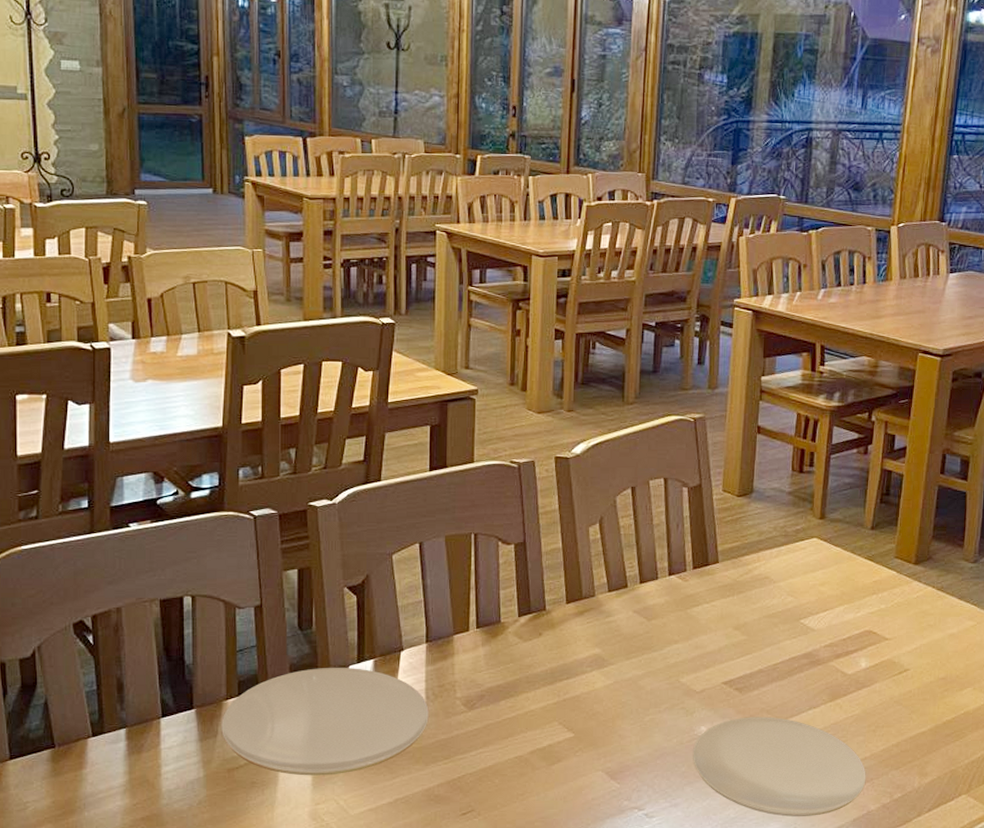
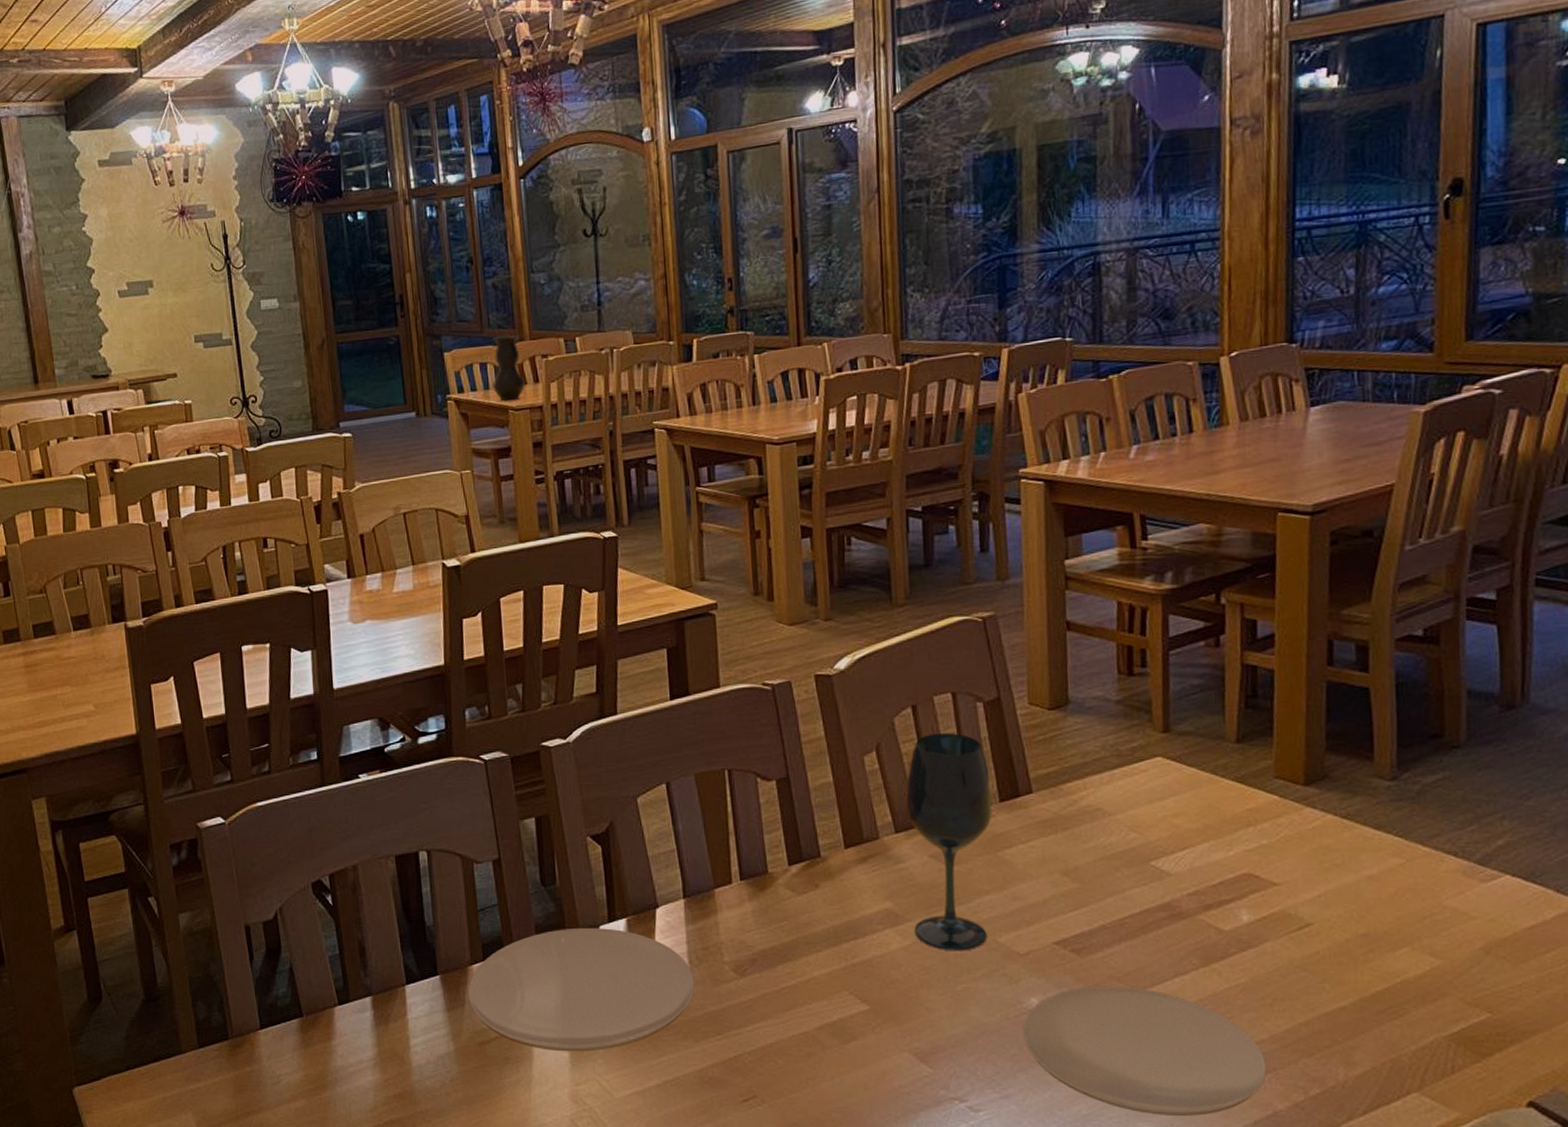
vase: none [290,129,321,189] -> present [492,335,525,401]
wineglass: none [616,510,688,689] -> present [906,732,993,951]

